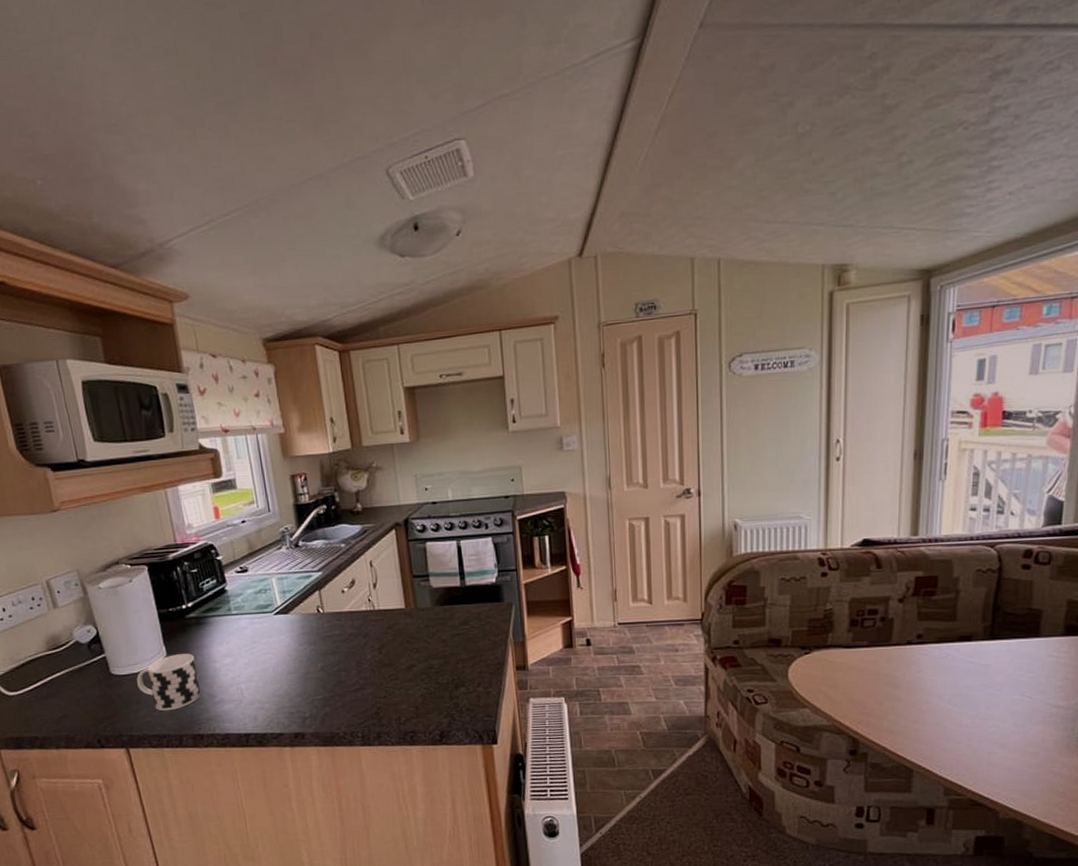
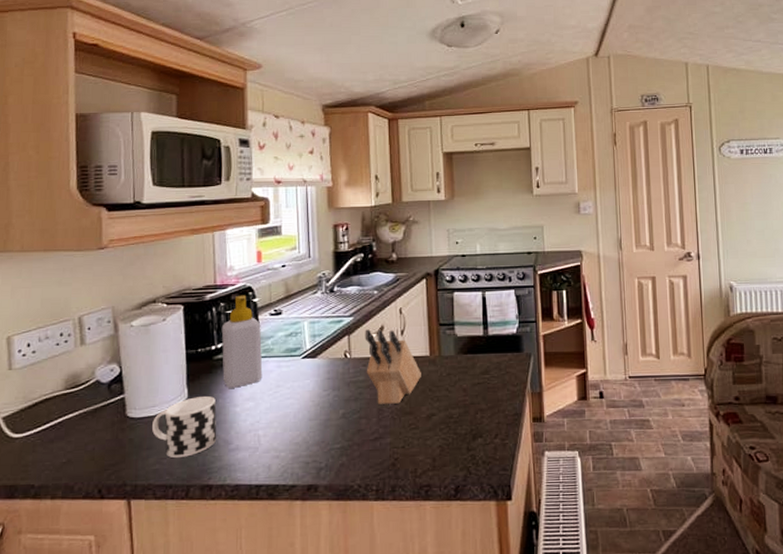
soap bottle: none [189,553,237,645] -> present [222,295,263,388]
knife block: none [335,583,398,657] -> present [365,329,421,404]

